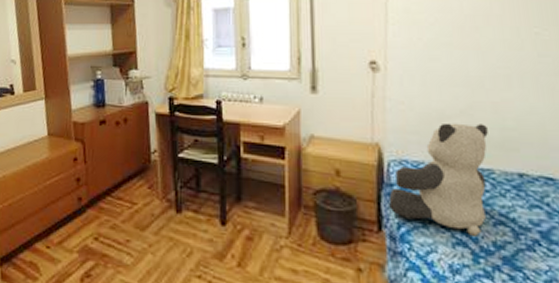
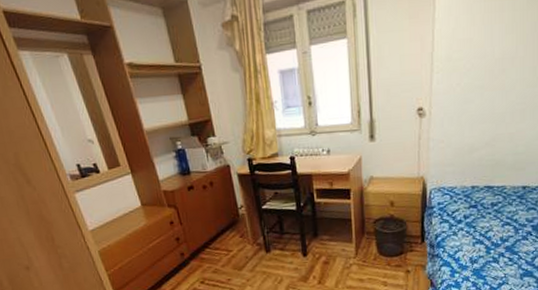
teddy bear: present [389,123,488,236] -> none [430,151,504,236]

